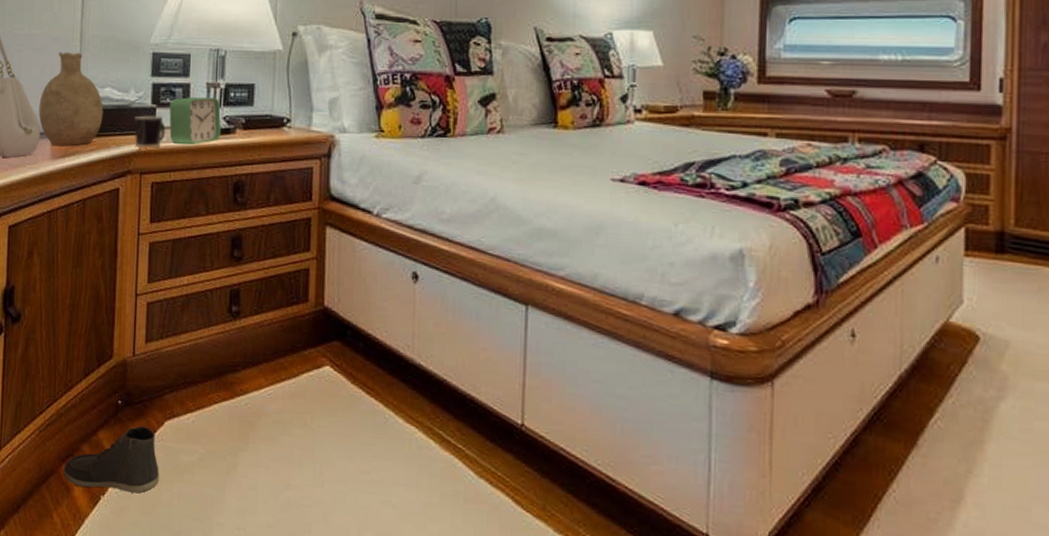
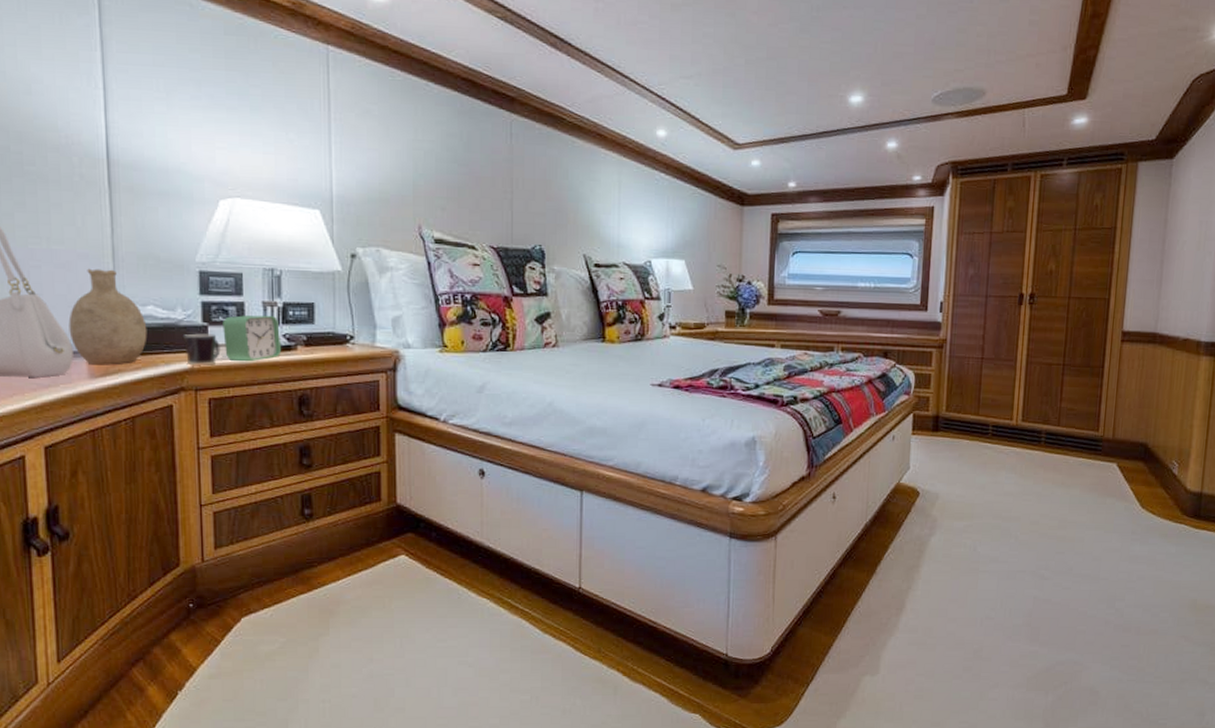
sneaker: present [63,426,160,493] -> none [133,625,240,686]

